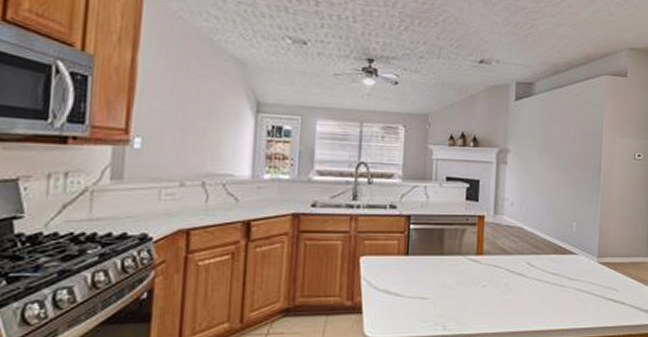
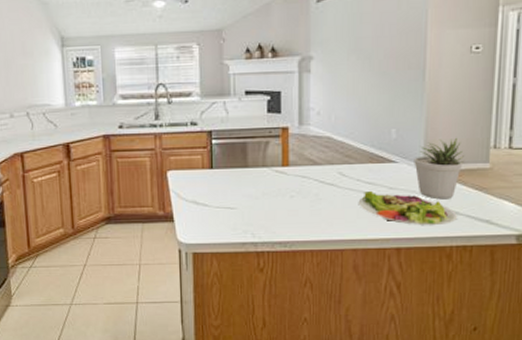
salad plate: none [543,281,625,316] -> present [358,190,458,226]
potted plant: none [590,233,629,291] -> present [414,137,464,200]

